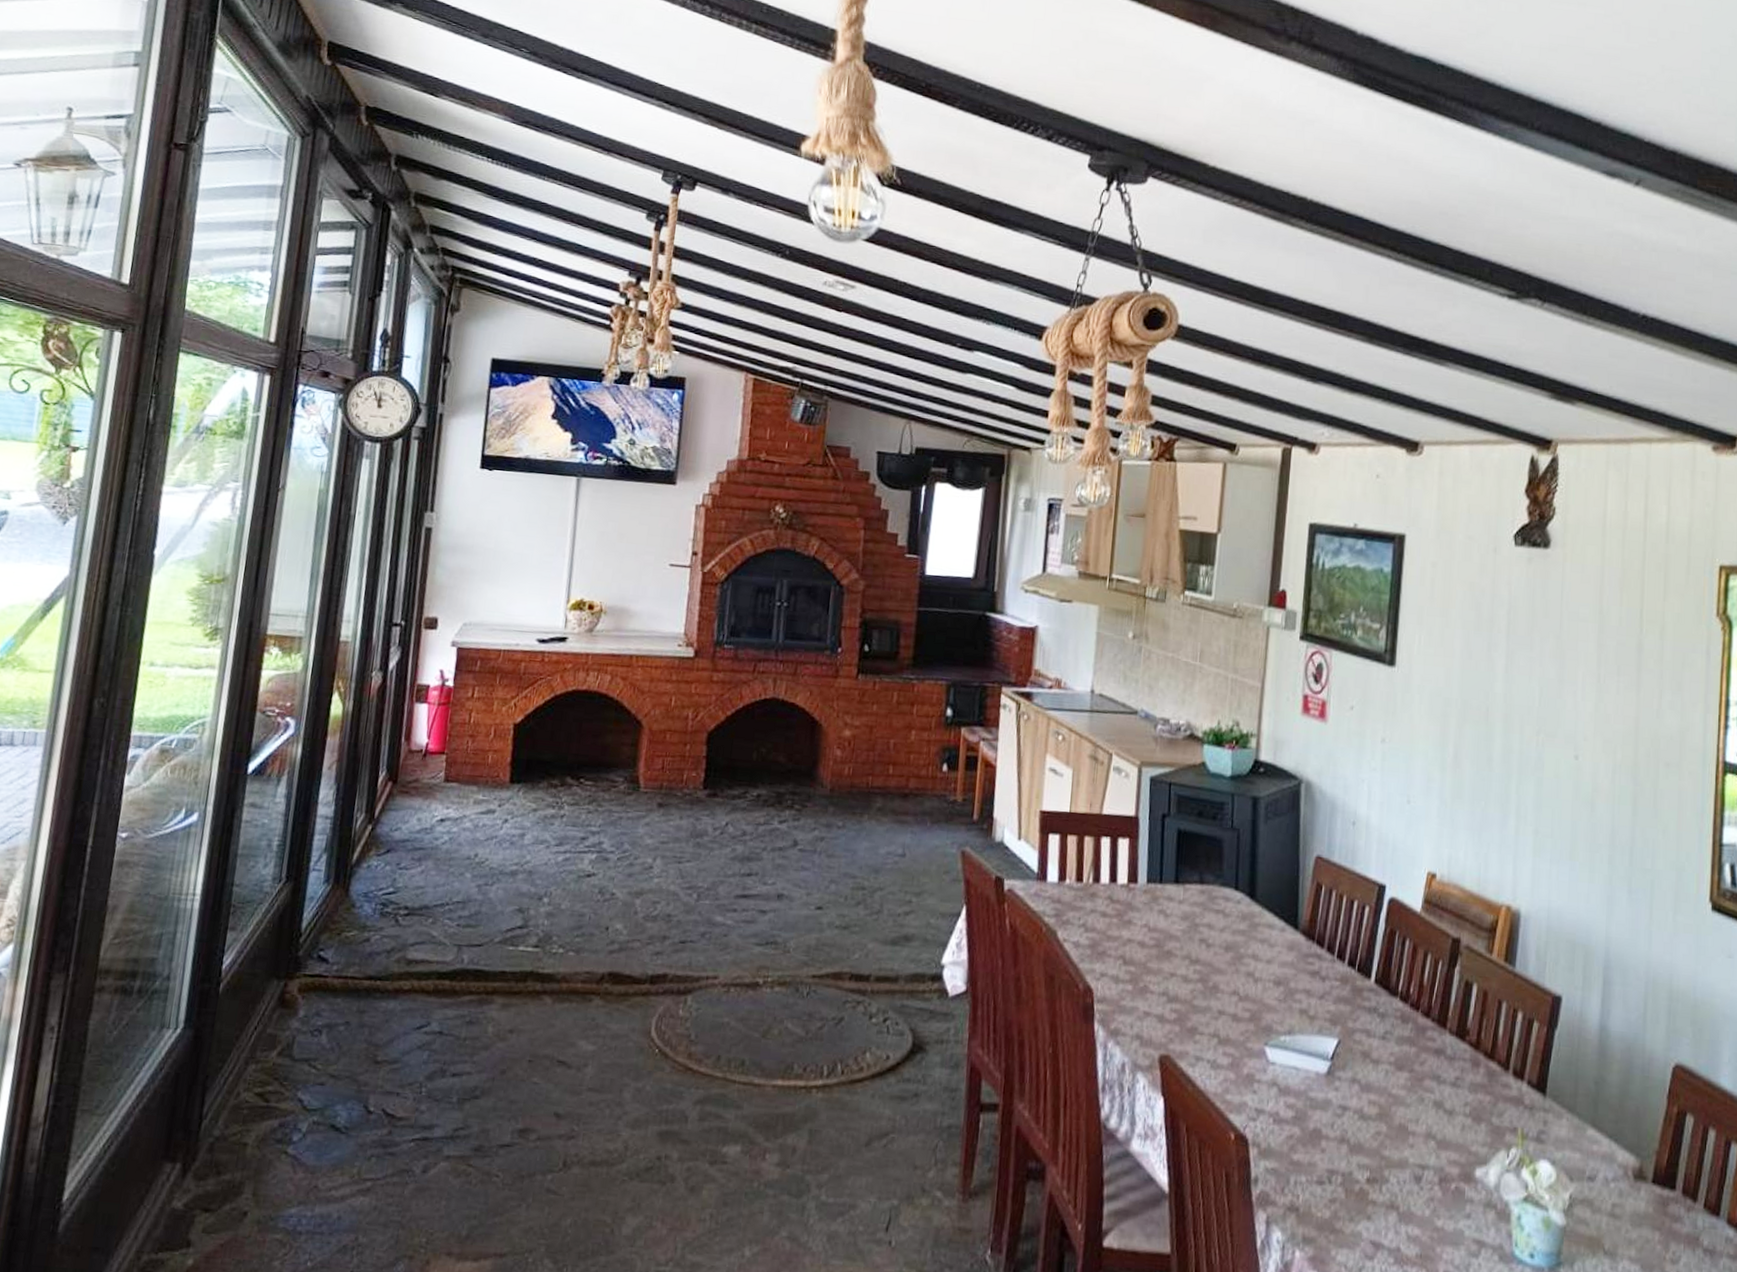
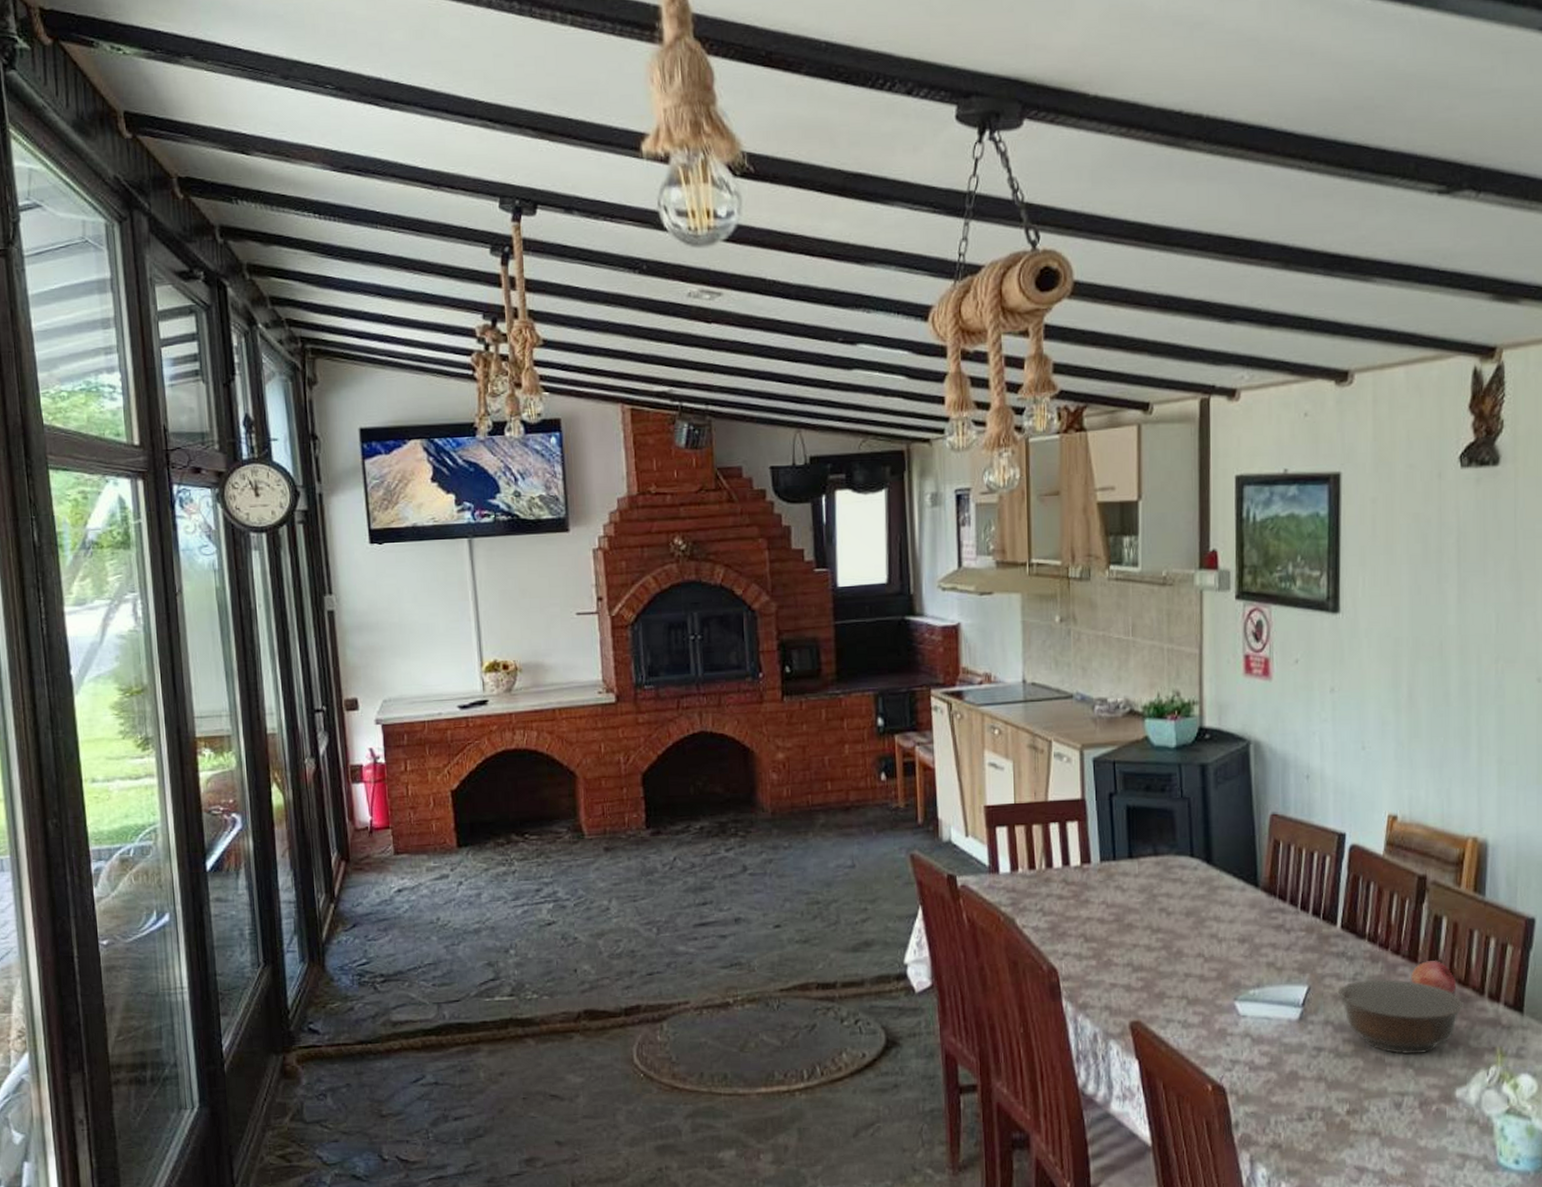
bowl: none [1366,1040,1488,1126] -> present [1337,979,1463,1054]
fruit: none [1439,1027,1483,1065] -> present [1411,961,1457,994]

